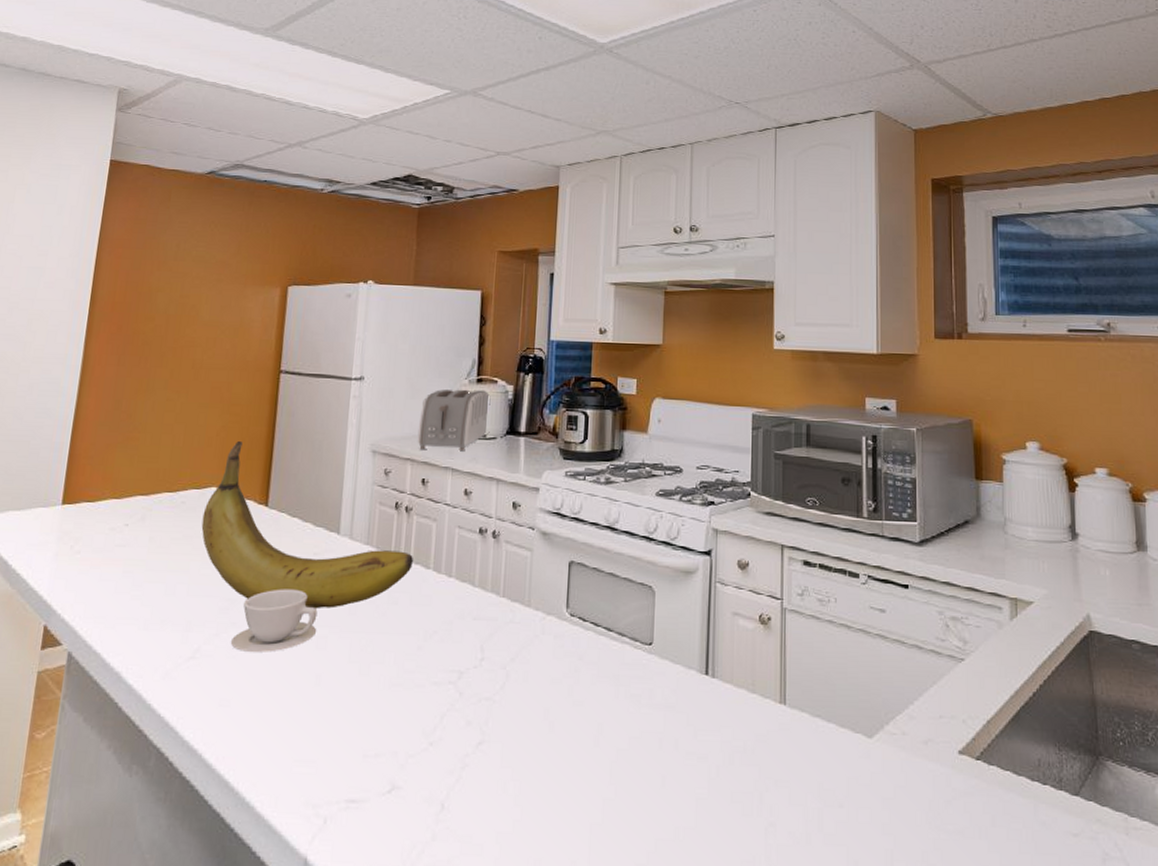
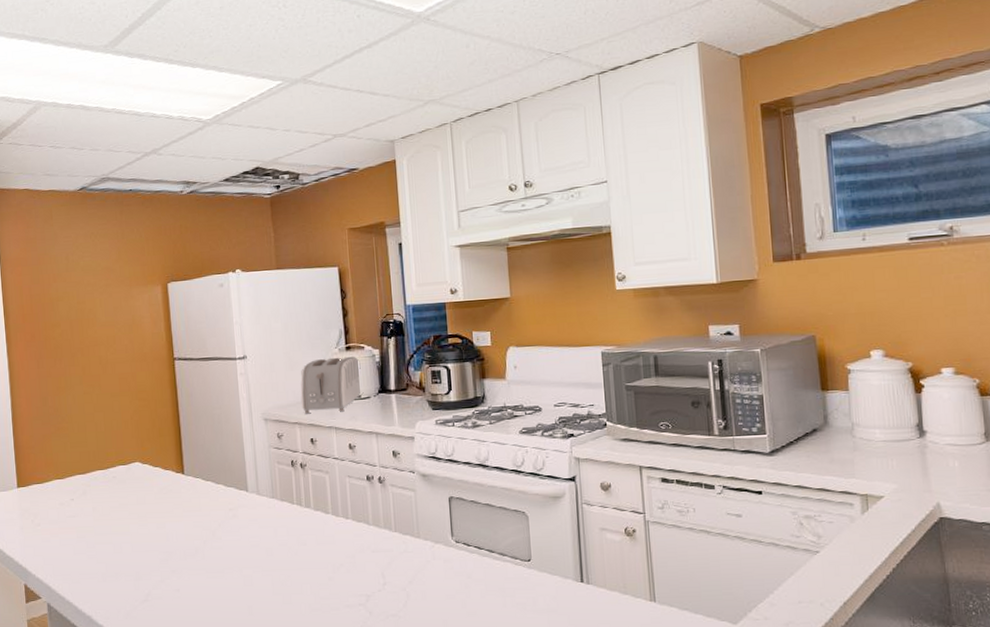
banana: present [201,440,413,609] -> none [132,421,314,555]
teacup: present [230,589,318,653] -> none [174,539,243,593]

